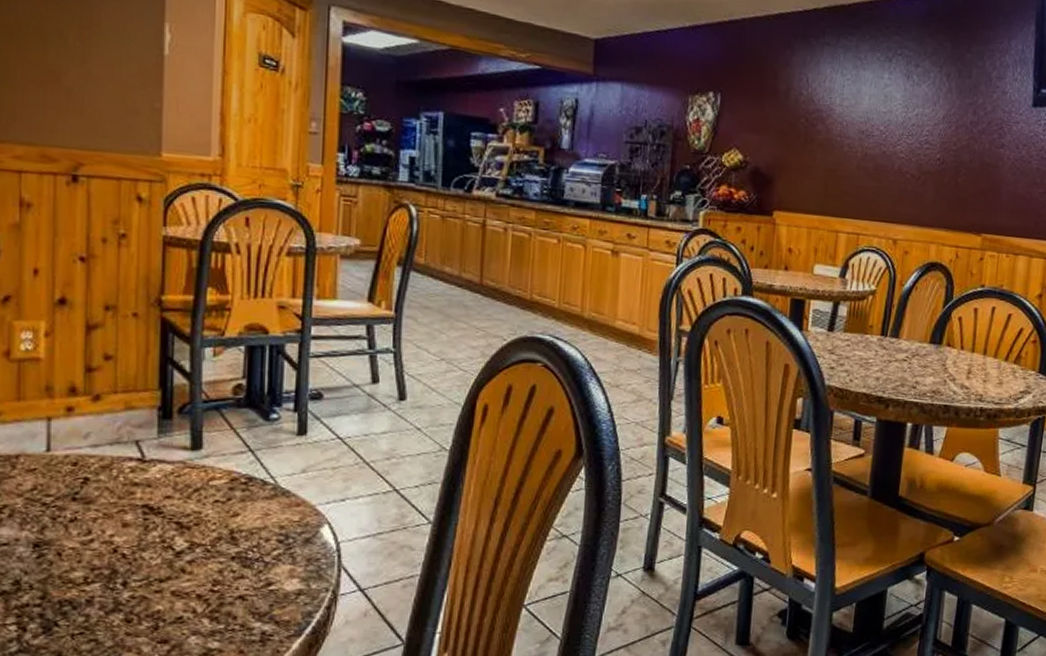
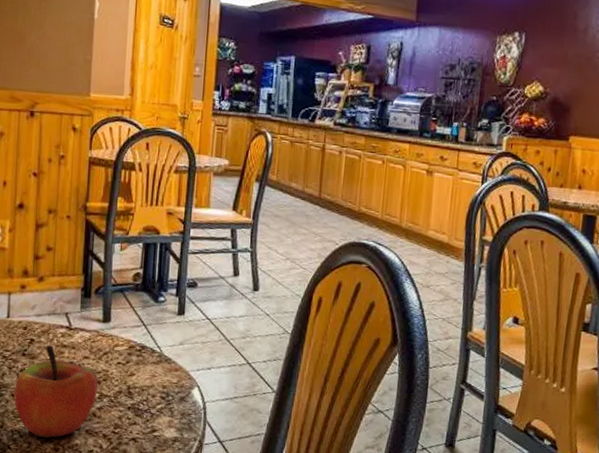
apple: none [61,484,188,606] -> present [14,345,98,438]

